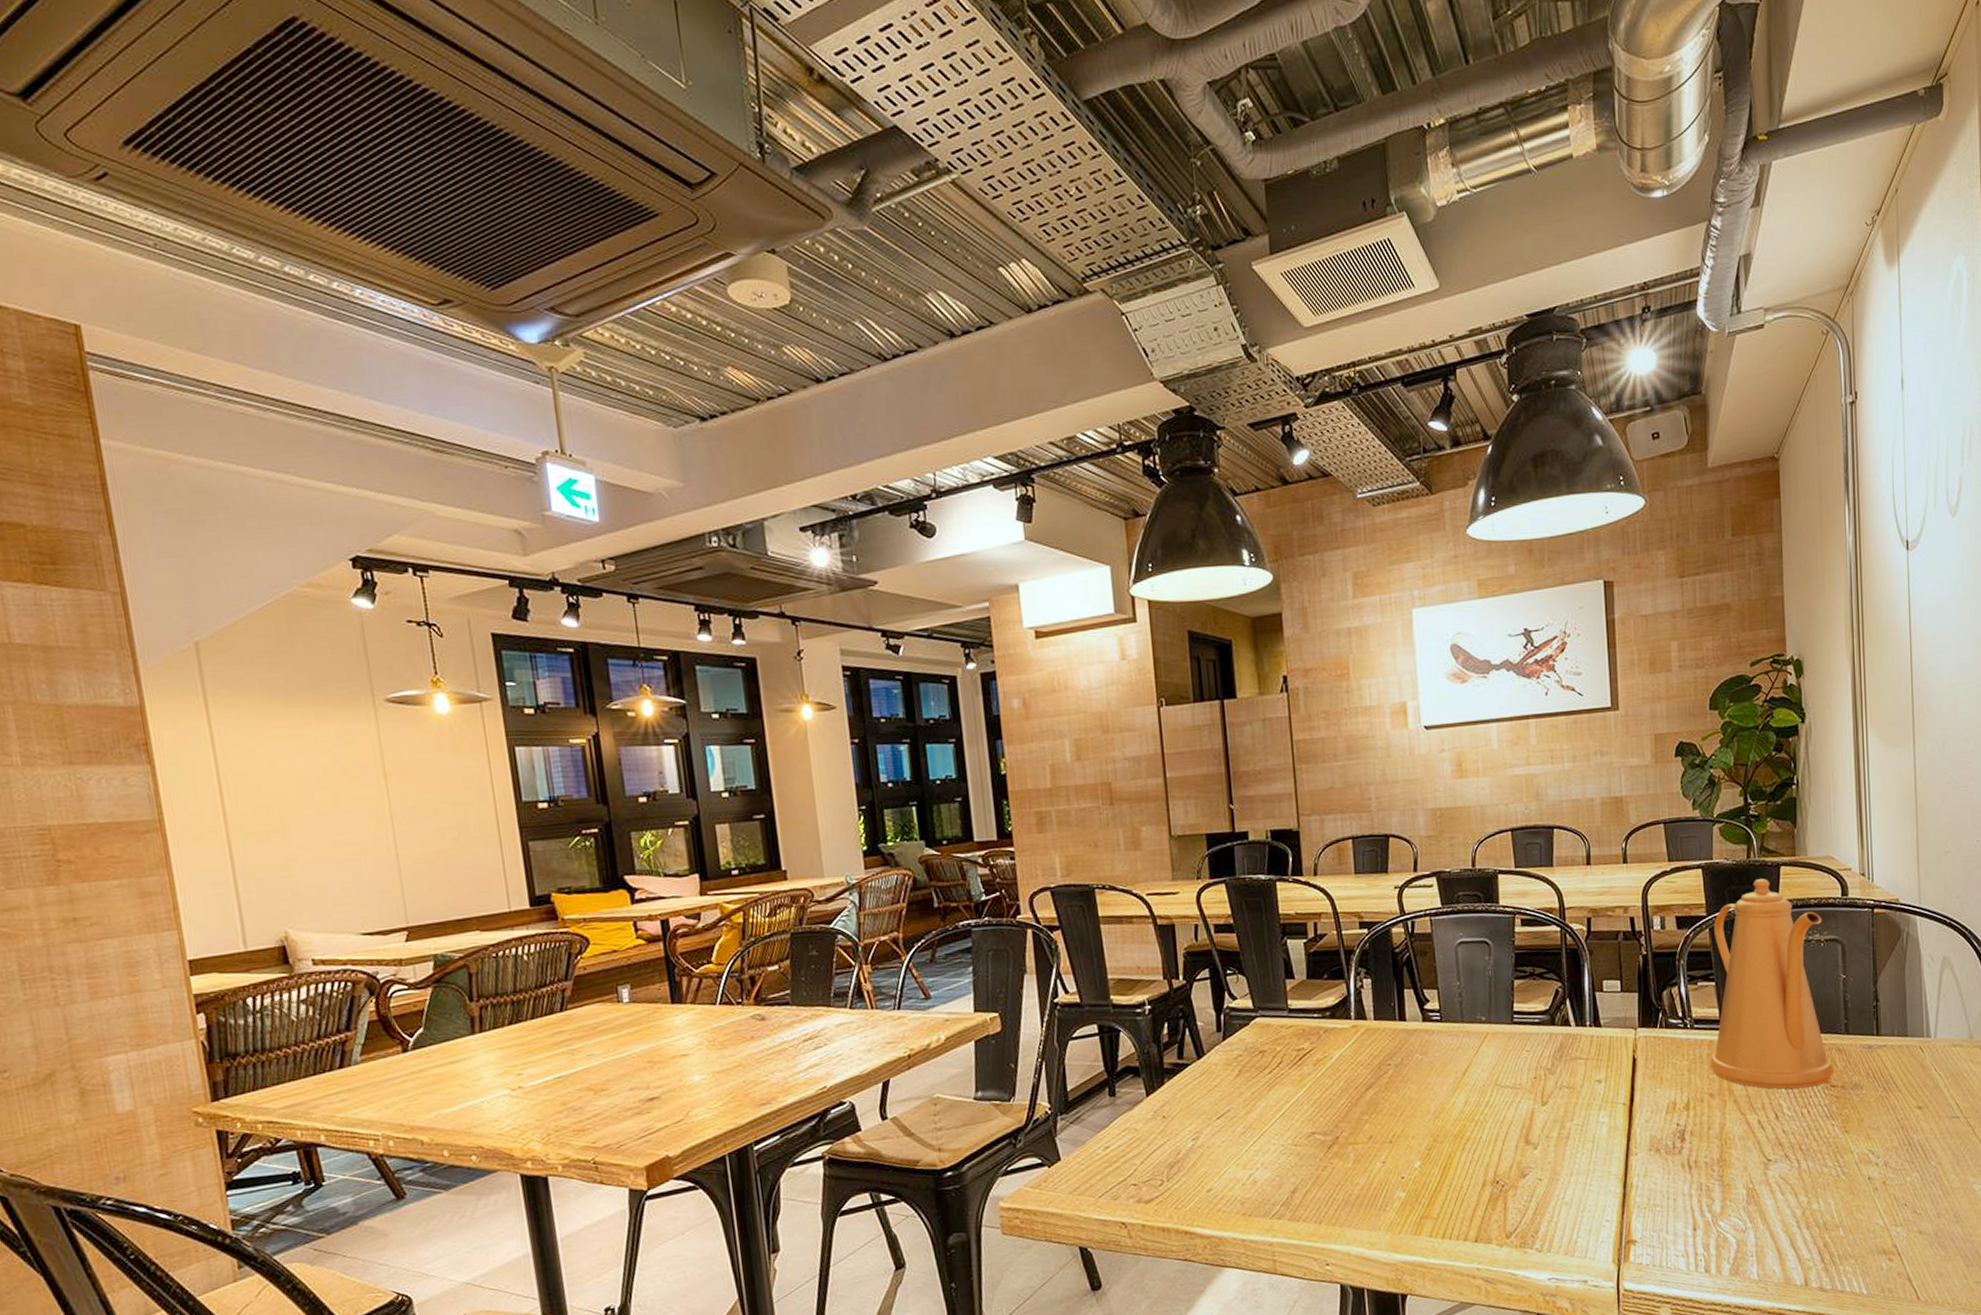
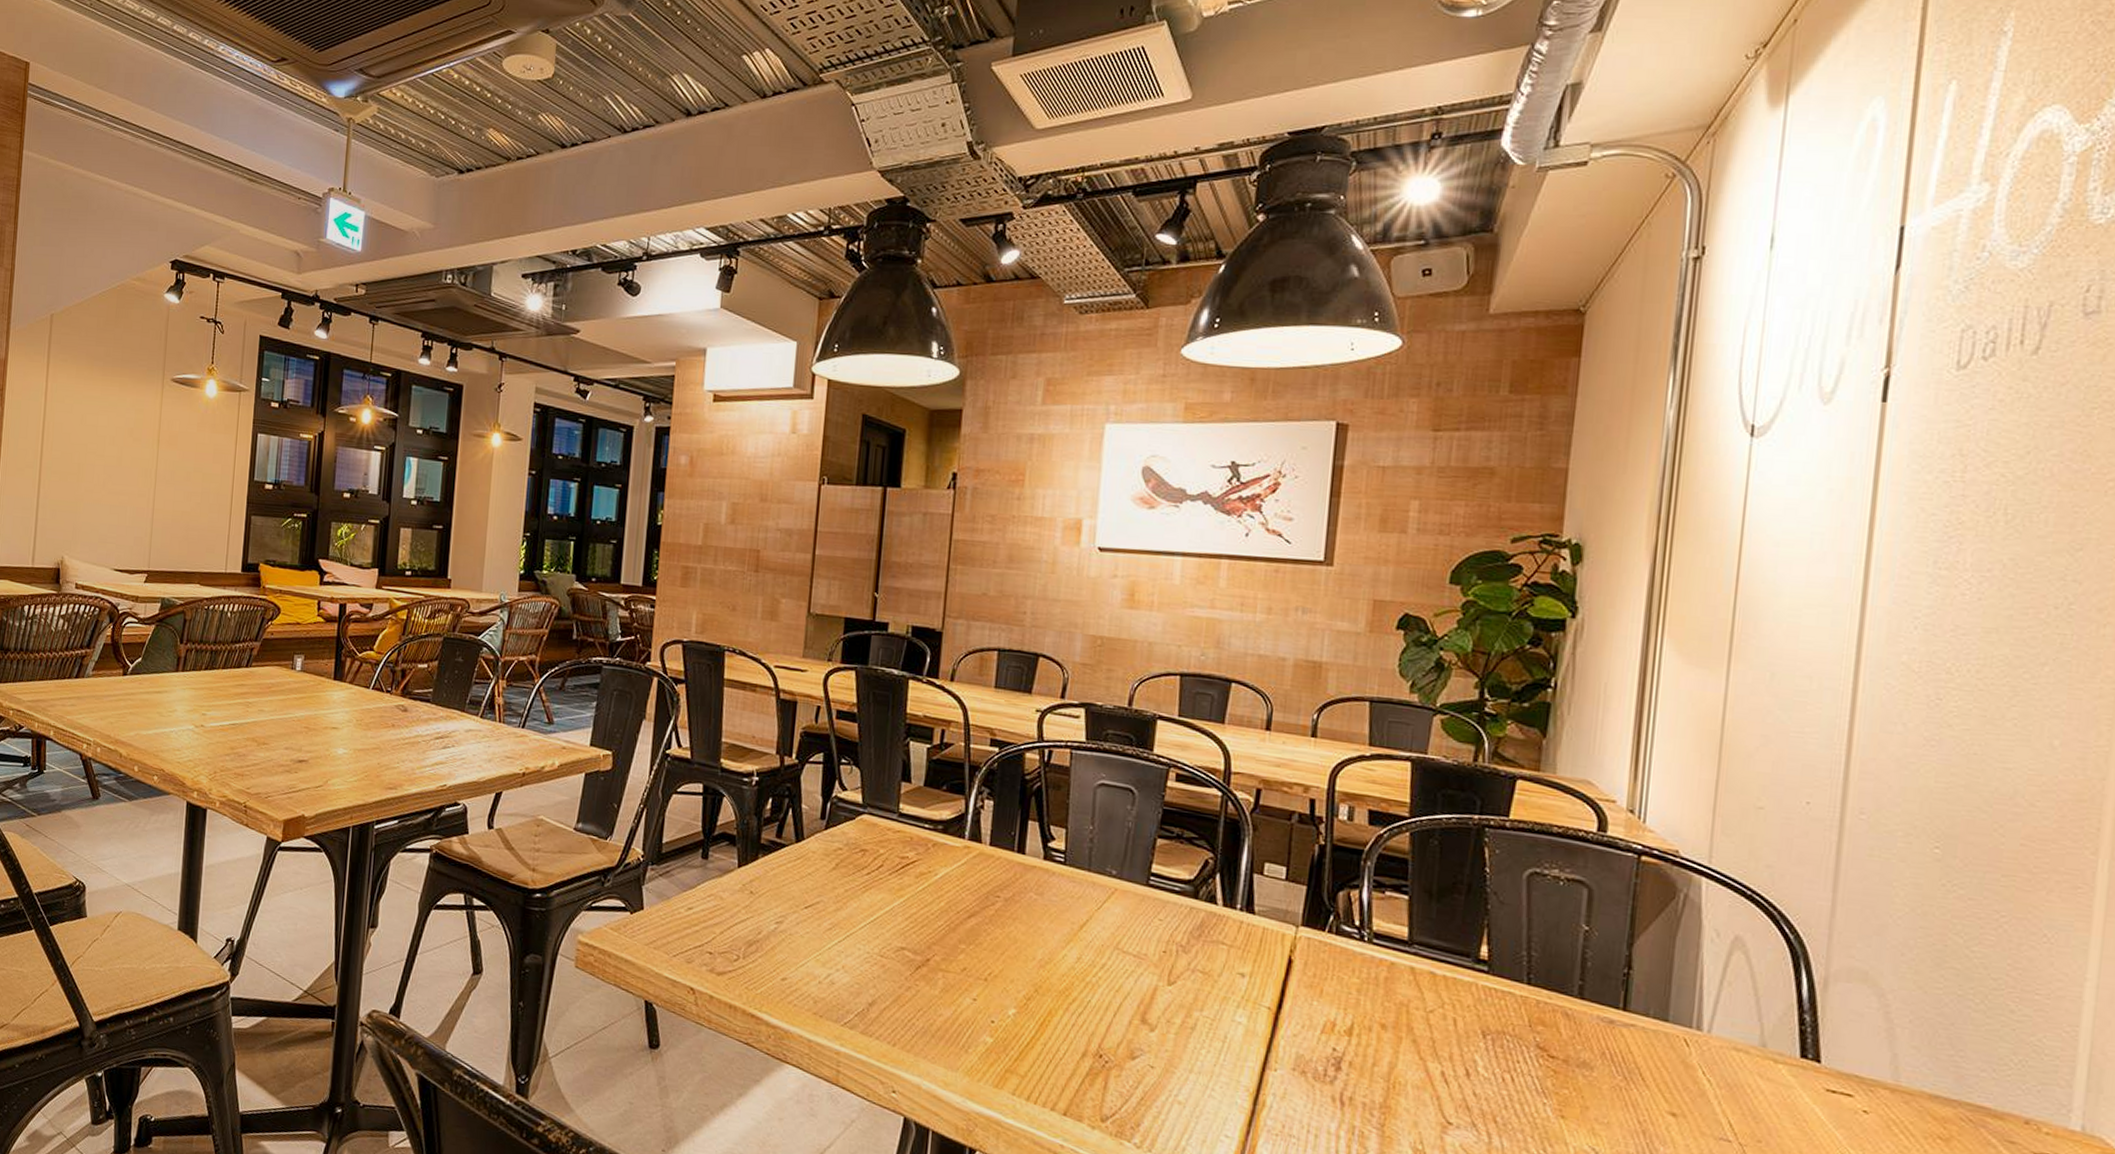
coffee pot: present [1710,879,1834,1089] -> none [1387,788,1566,1051]

